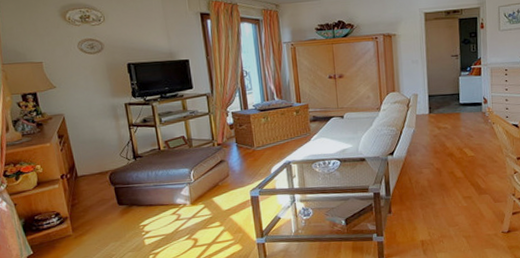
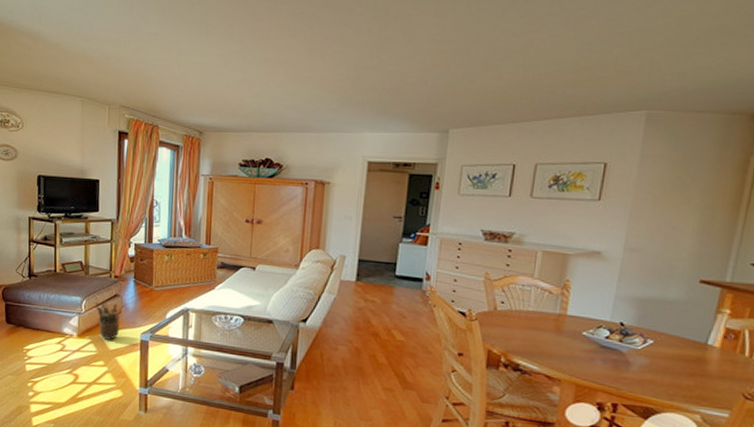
potted plant: none [202,166,232,202] -> present [95,297,125,340]

